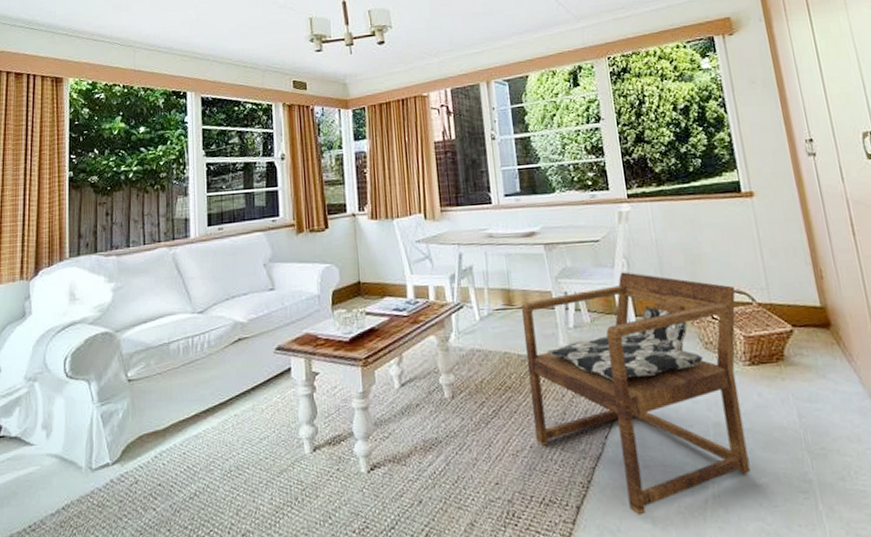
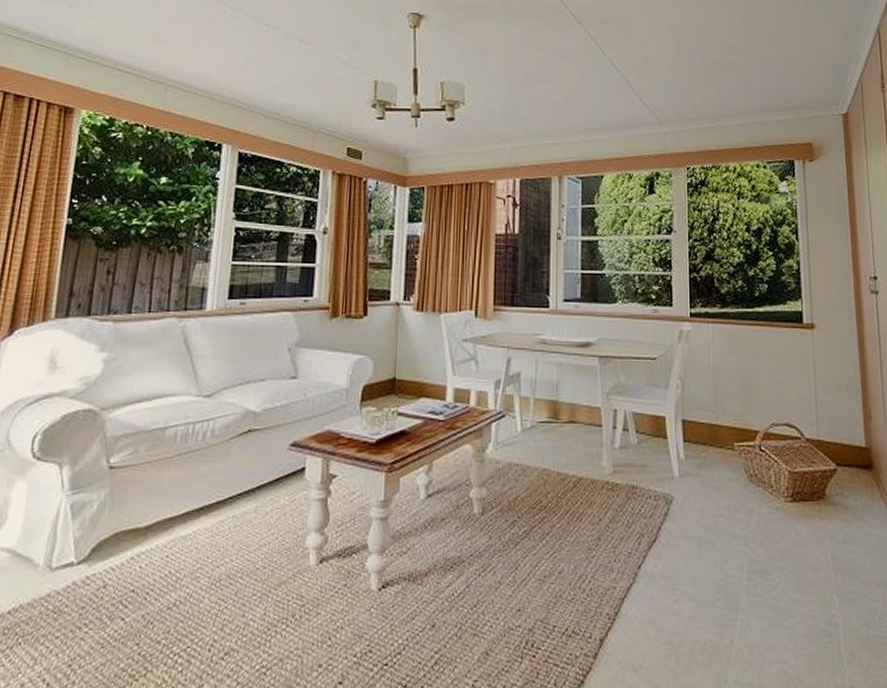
armchair: present [521,272,751,515] -> none [566,394,785,652]

